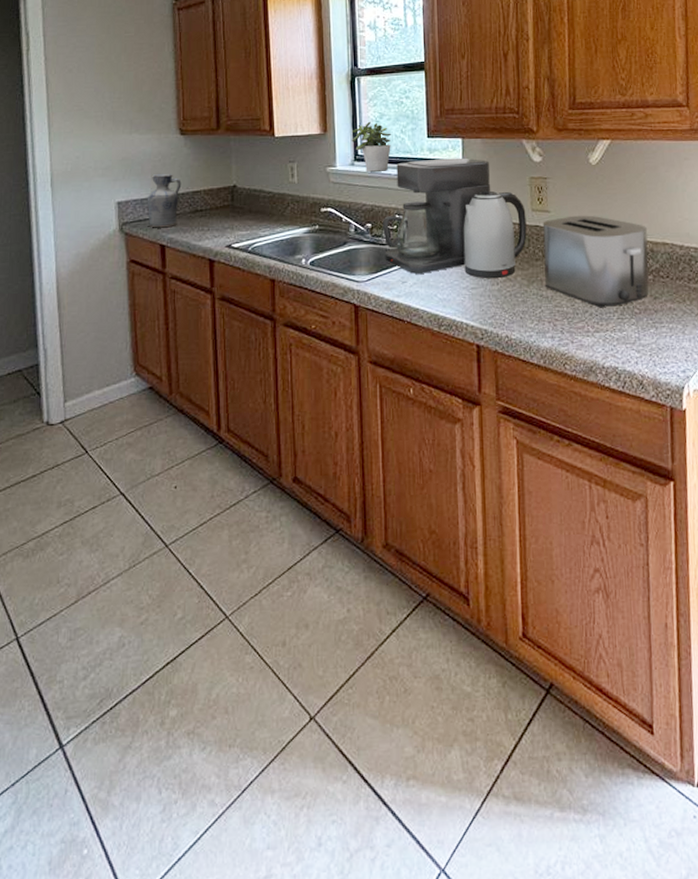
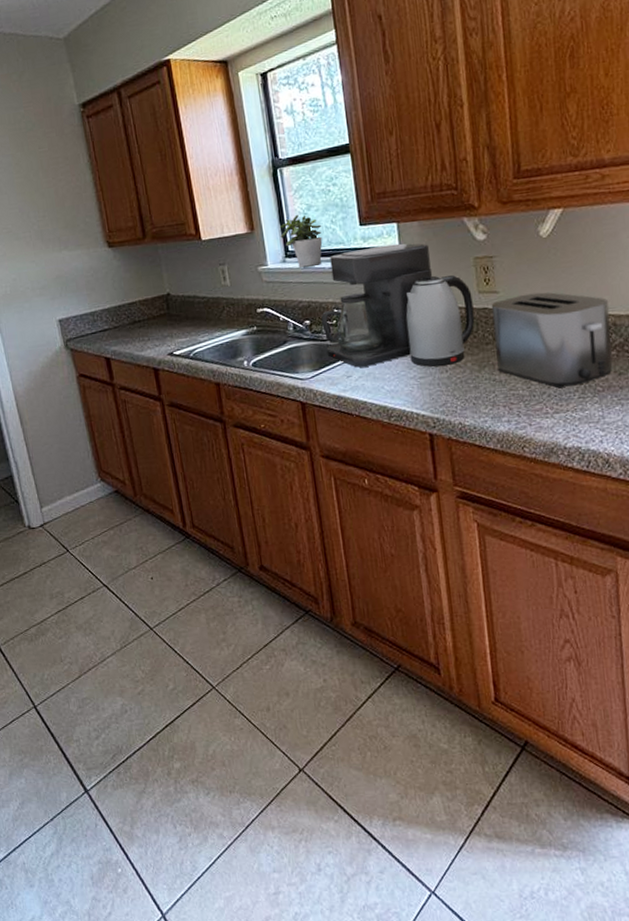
ceramic jug: present [148,173,182,228] -> none [86,287,118,342]

